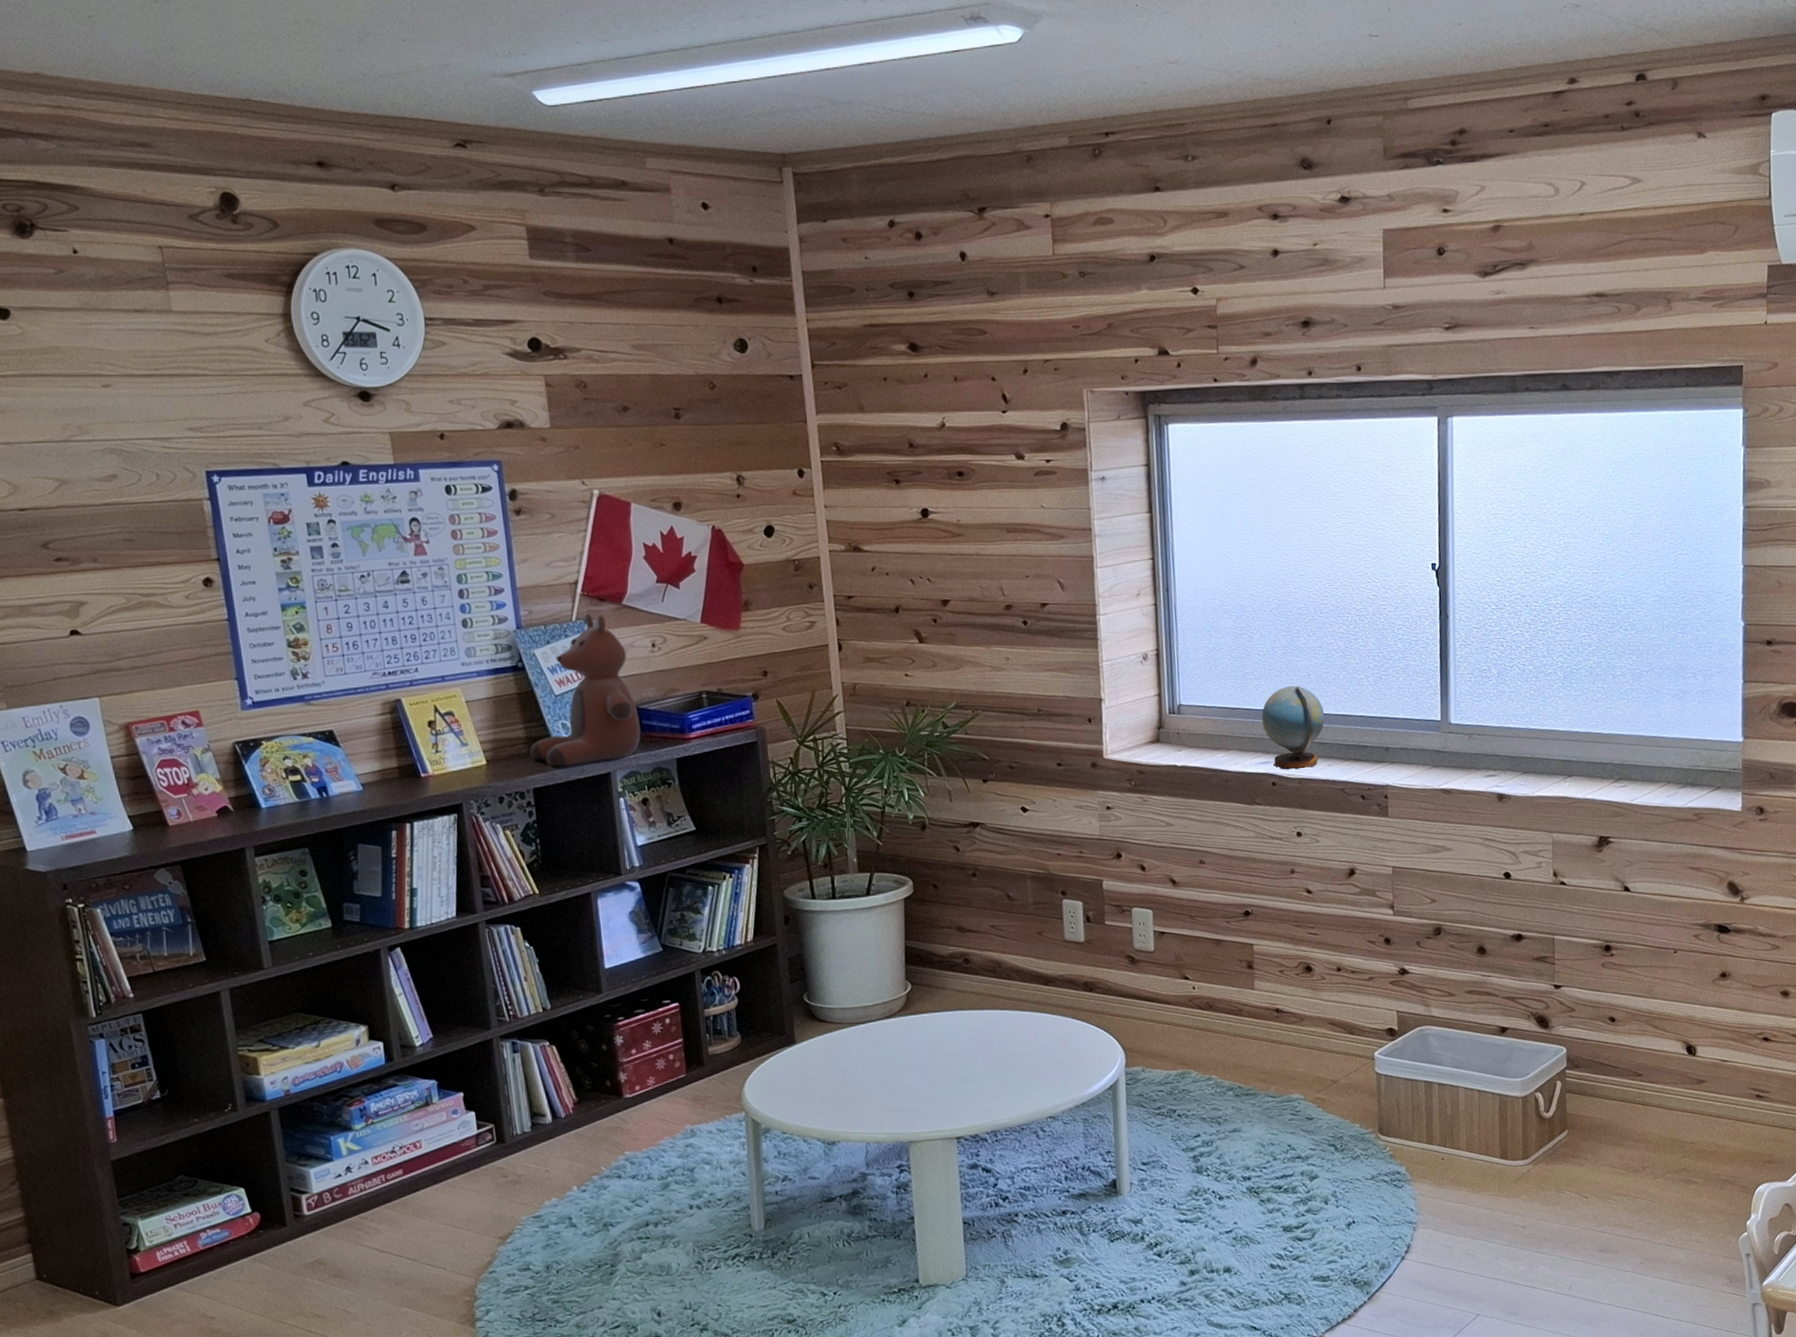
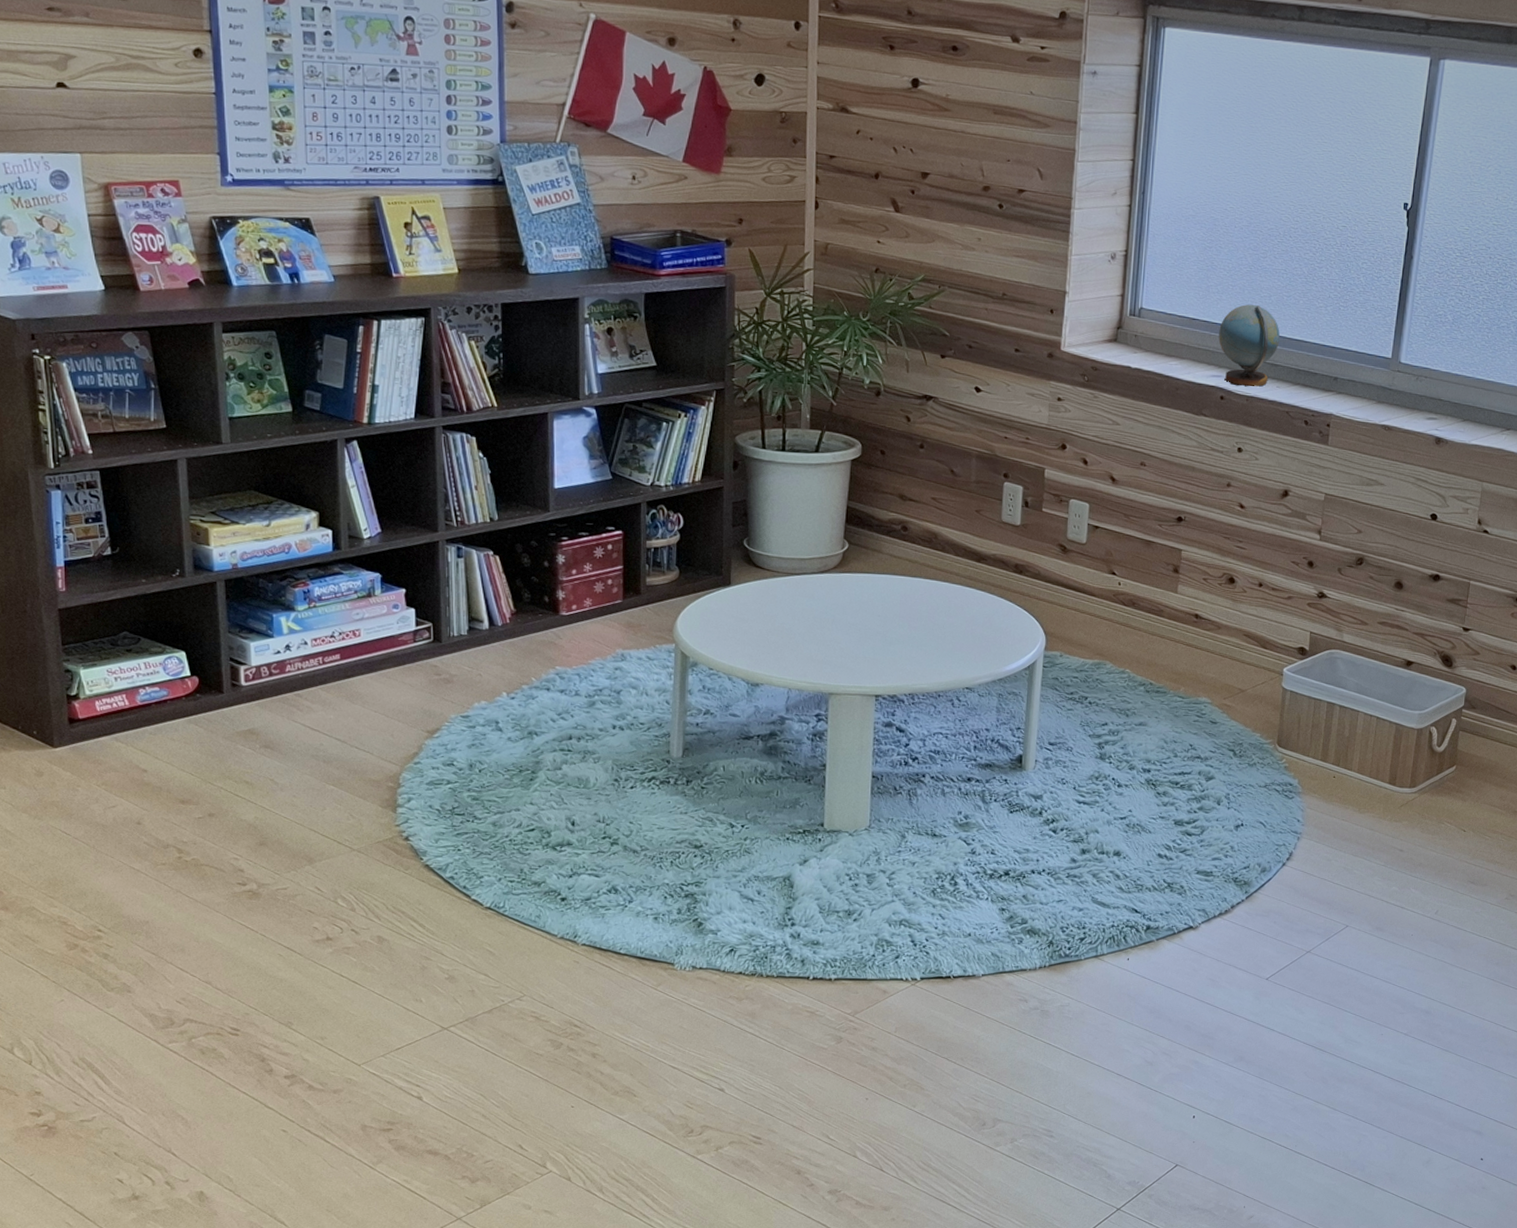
teddy bear: present [529,613,641,770] -> none [501,136,613,289]

